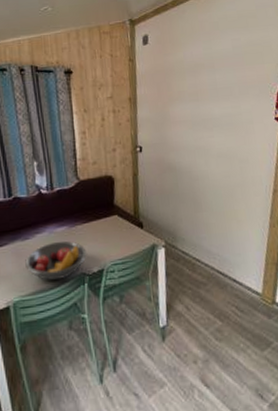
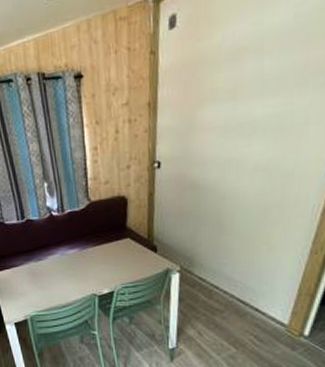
fruit bowl: present [25,241,87,281] -> none [39,263,98,300]

